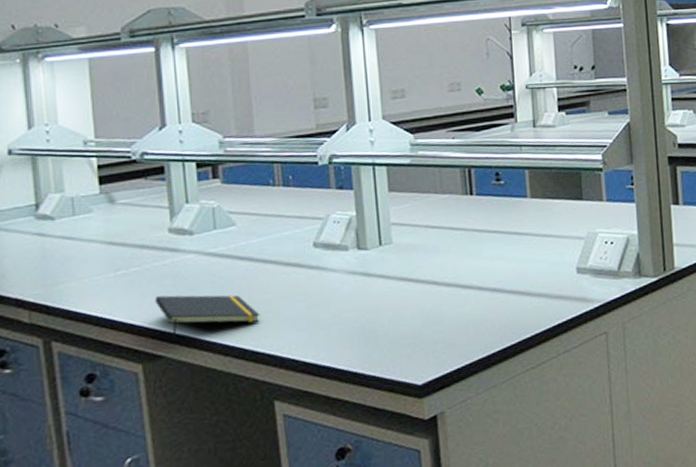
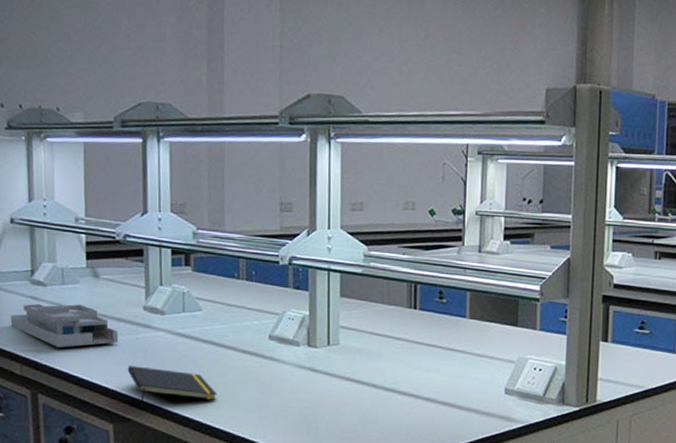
desk organizer: none [14,235,143,286] -> present [10,304,119,347]

